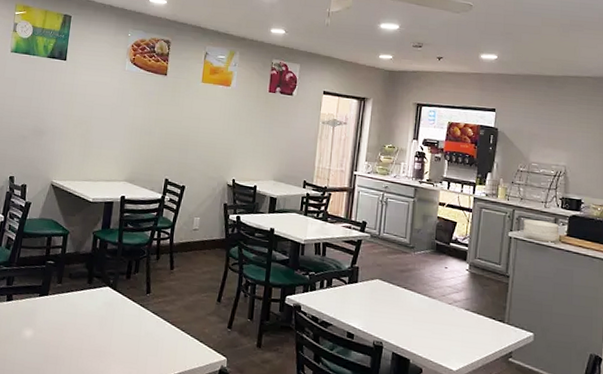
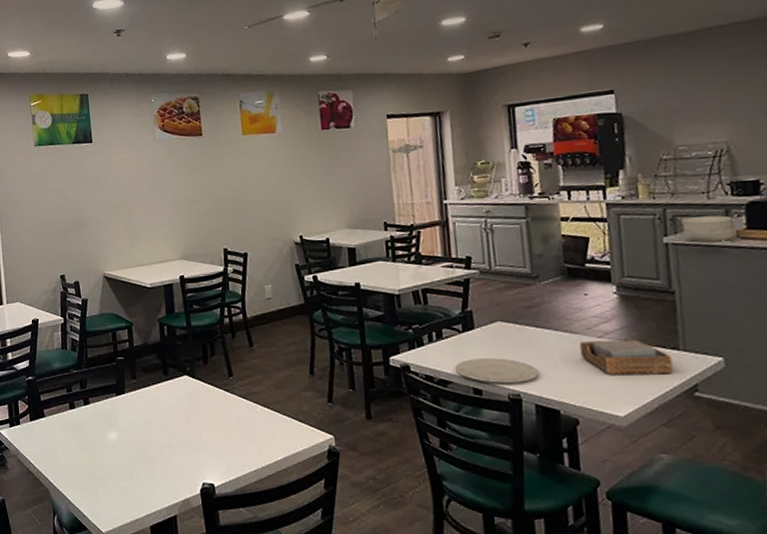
plate: none [336,307,400,333] -> present [454,358,539,383]
napkin holder: none [434,305,498,341] -> present [579,340,674,375]

